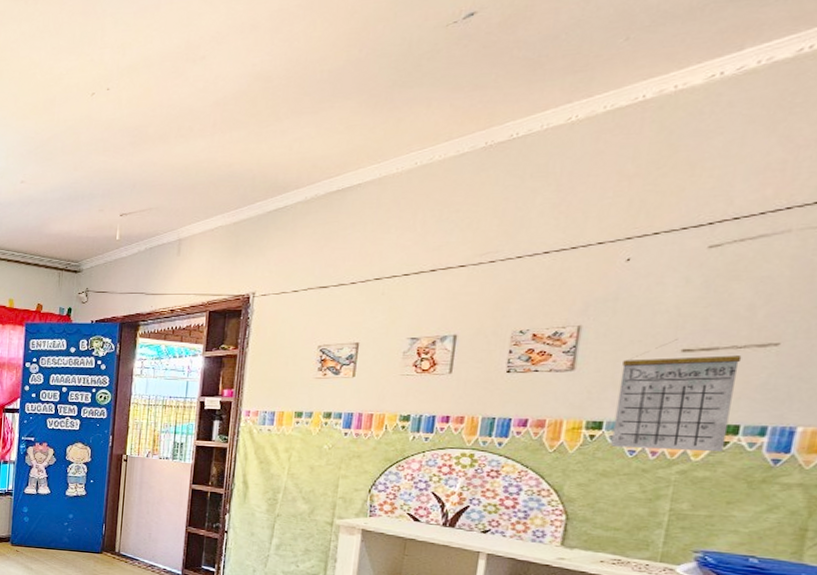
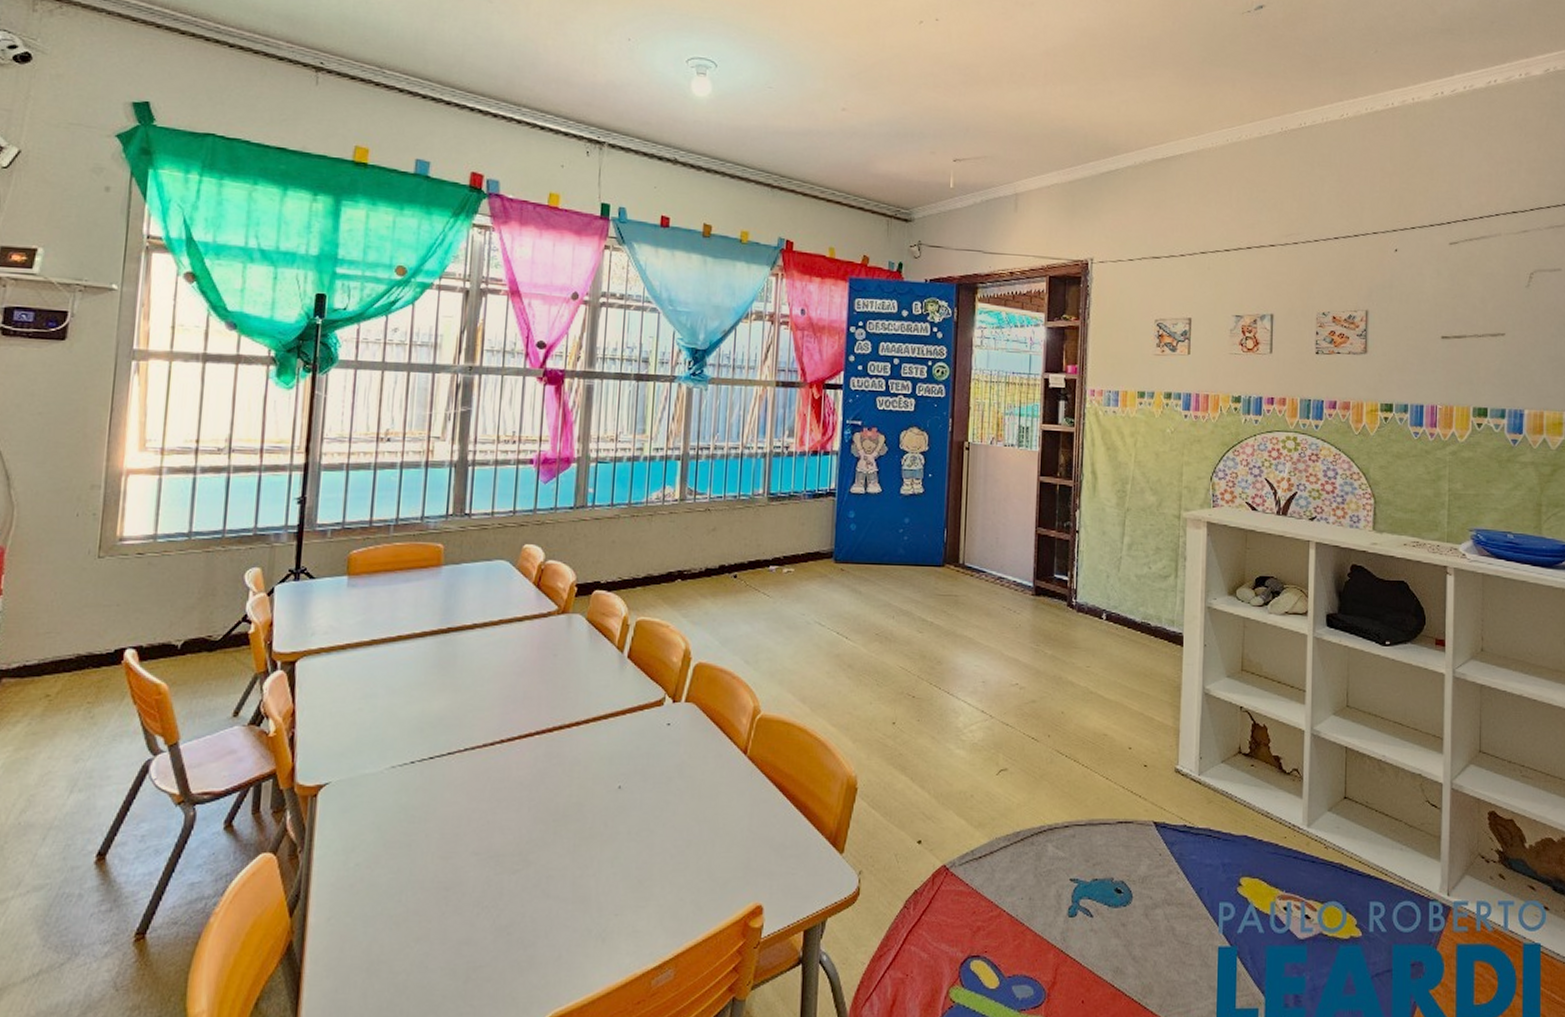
calendar: present [611,339,742,453] -> none [1401,326,1482,434]

